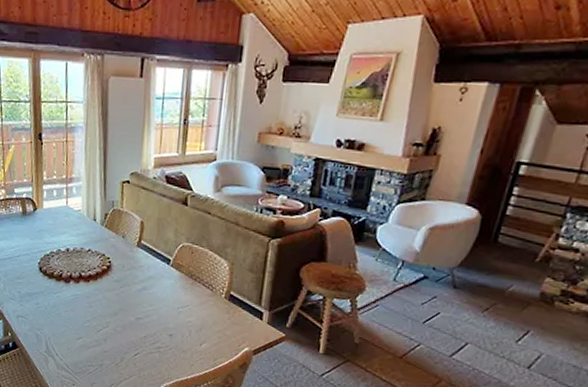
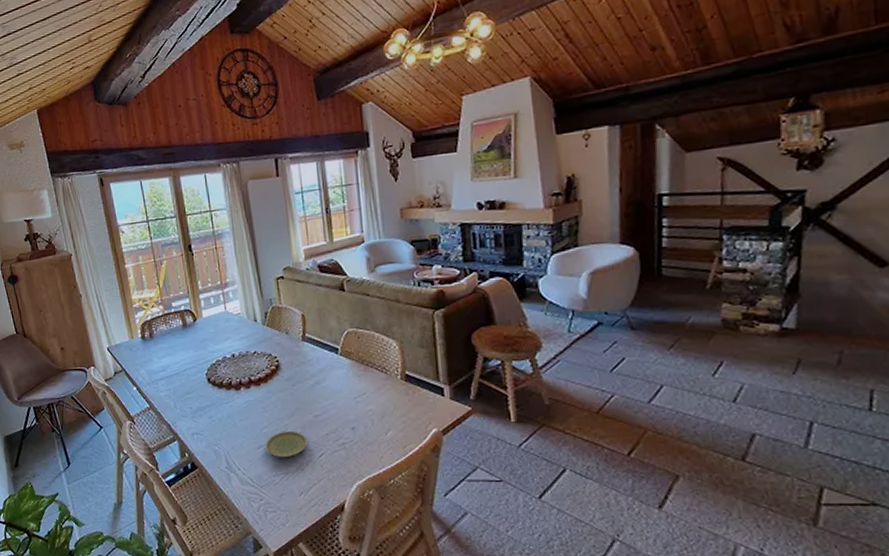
plate: none [85,327,125,351] -> present [265,430,307,457]

